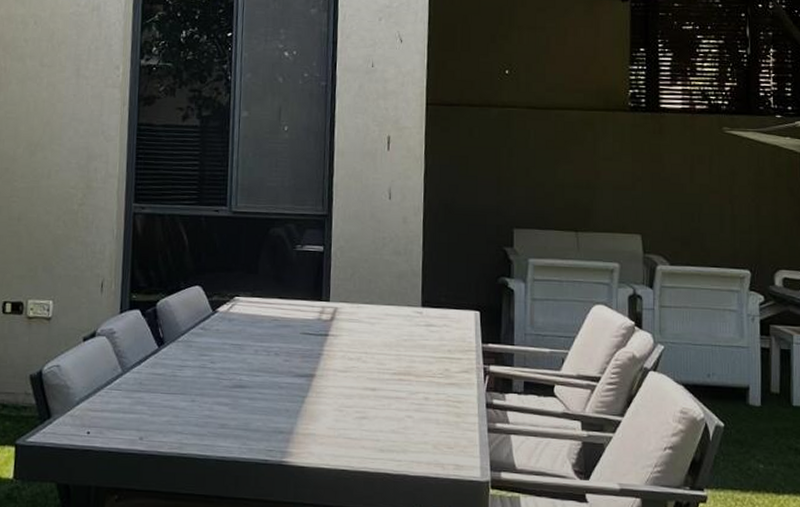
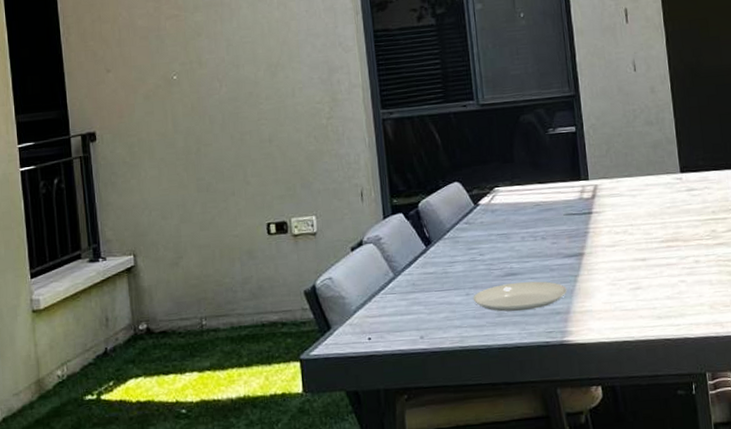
plate: none [198,395,293,426] -> present [473,281,567,312]

